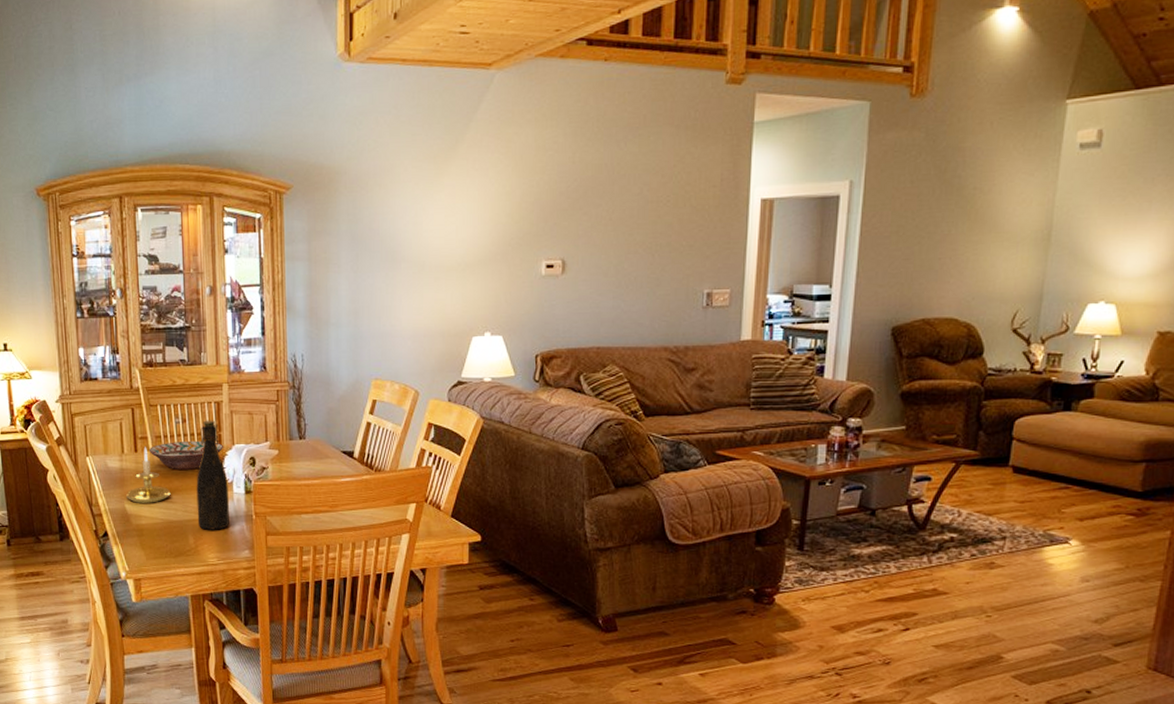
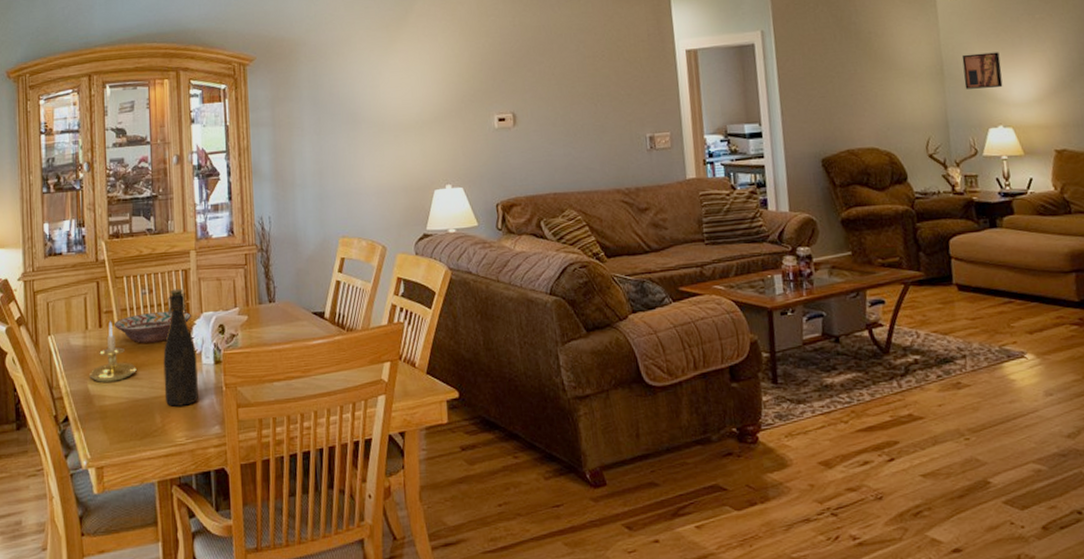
wall art: none [1071,217,1121,259] -> present [961,52,1003,89]

